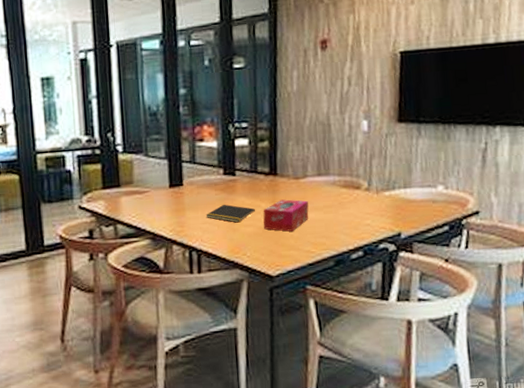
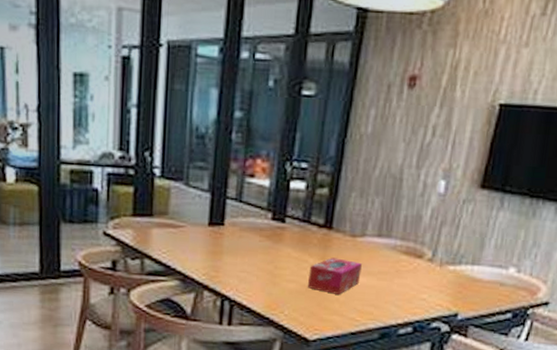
notepad: present [205,204,255,223] -> none [245,253,301,276]

